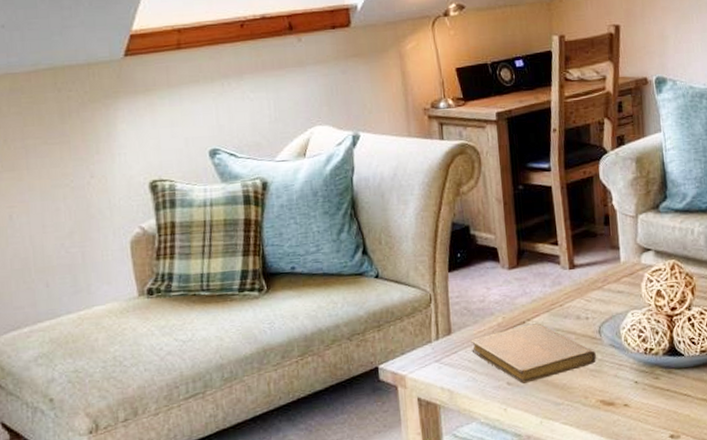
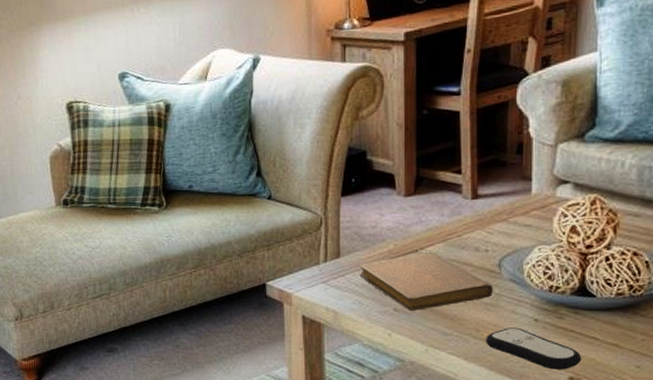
remote control: none [594,391,679,430] -> present [486,327,582,370]

